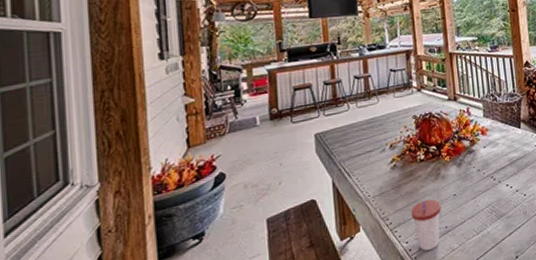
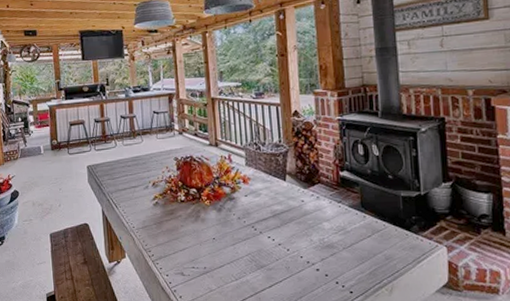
cup: present [411,199,441,251] -> none [171,239,201,287]

